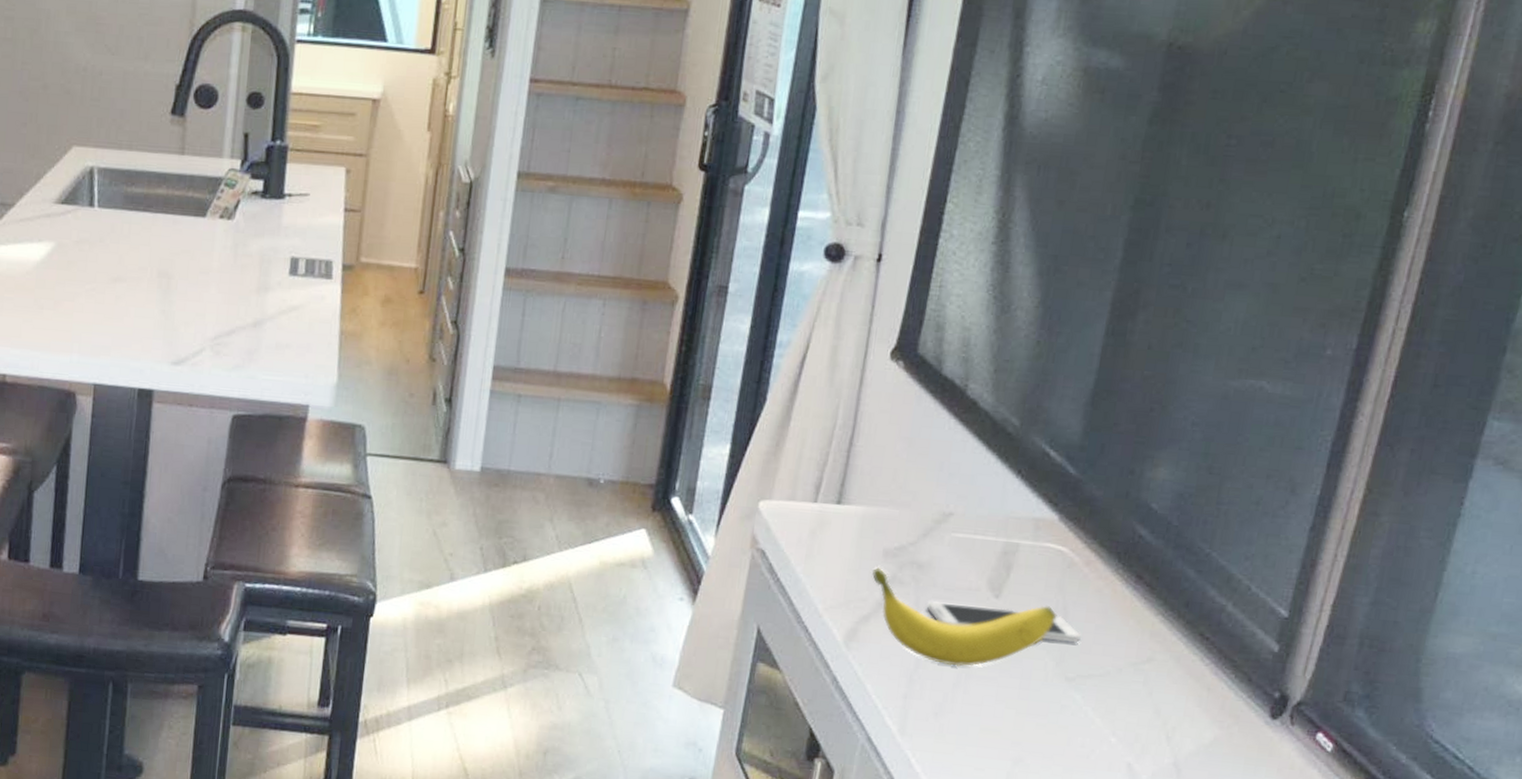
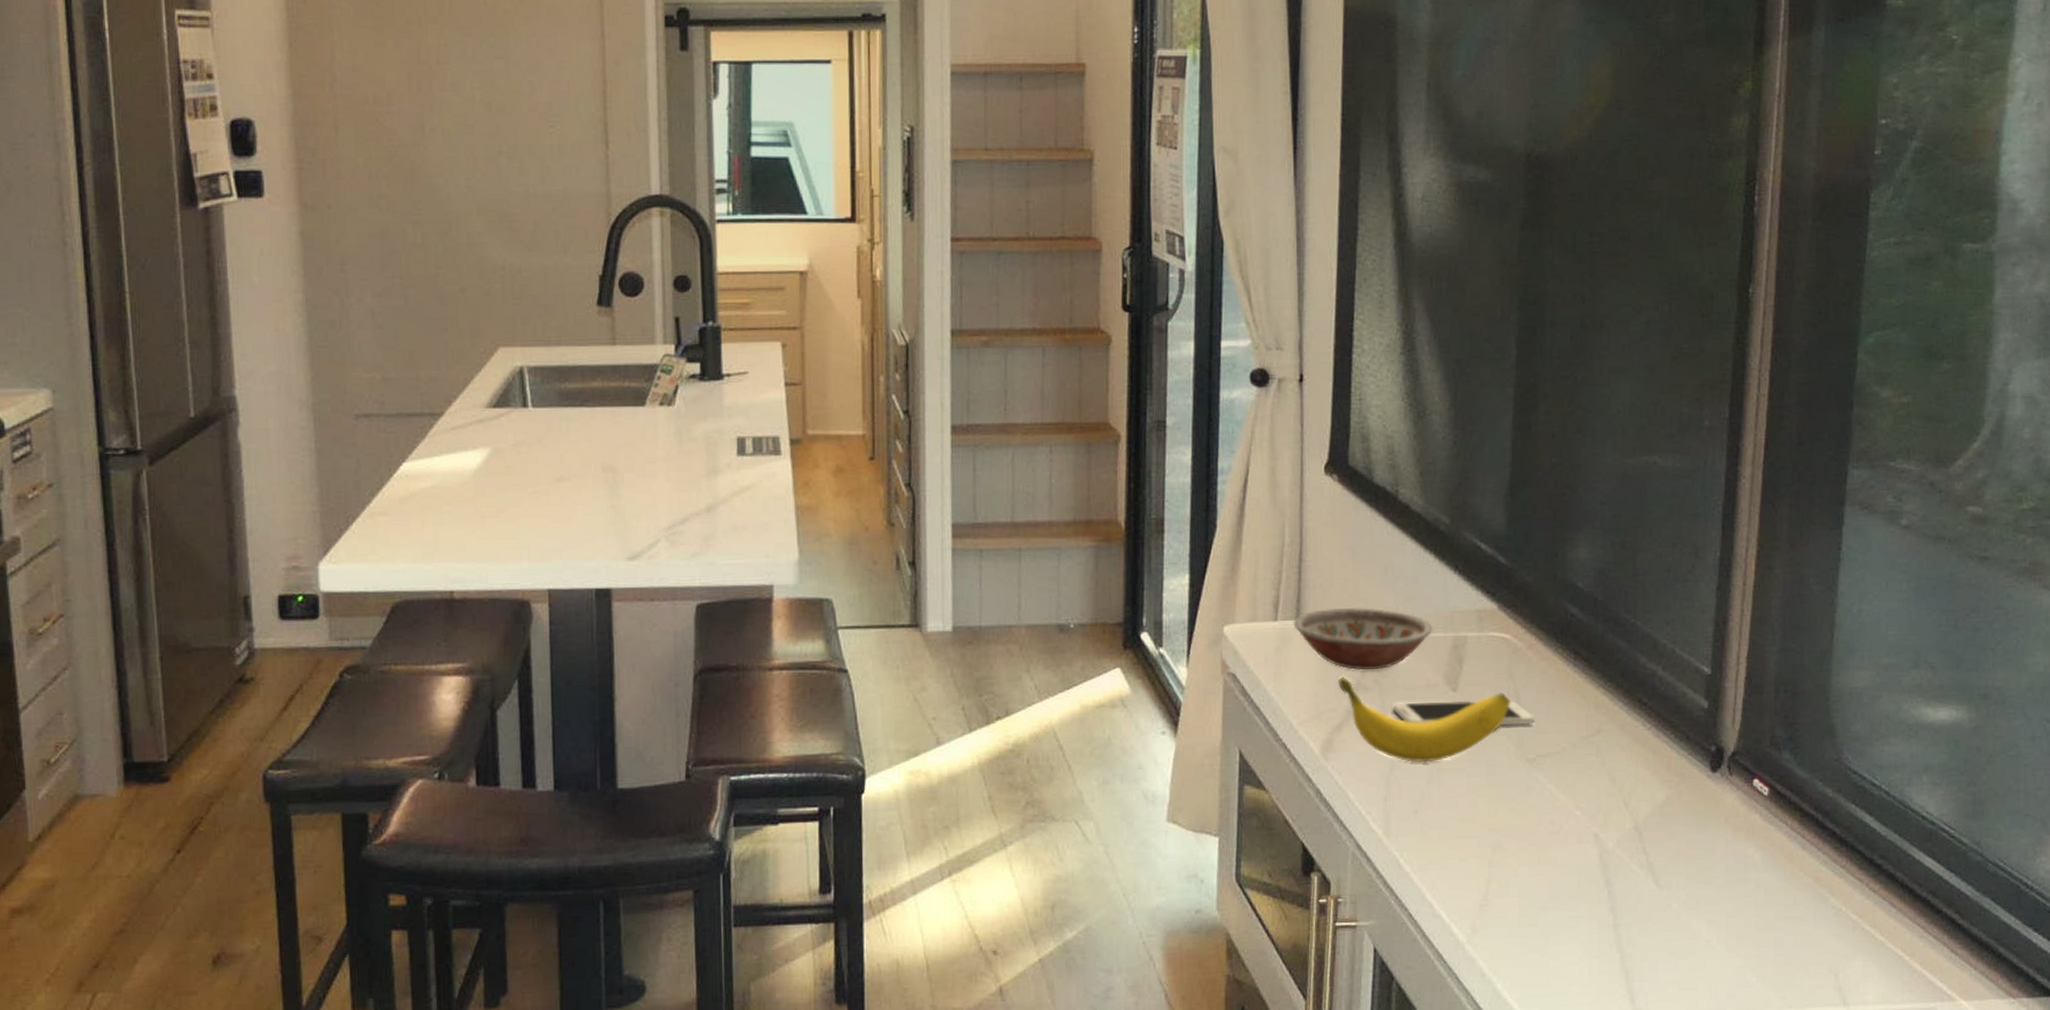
bowl: none [833,497,984,565] -> present [1293,607,1433,670]

